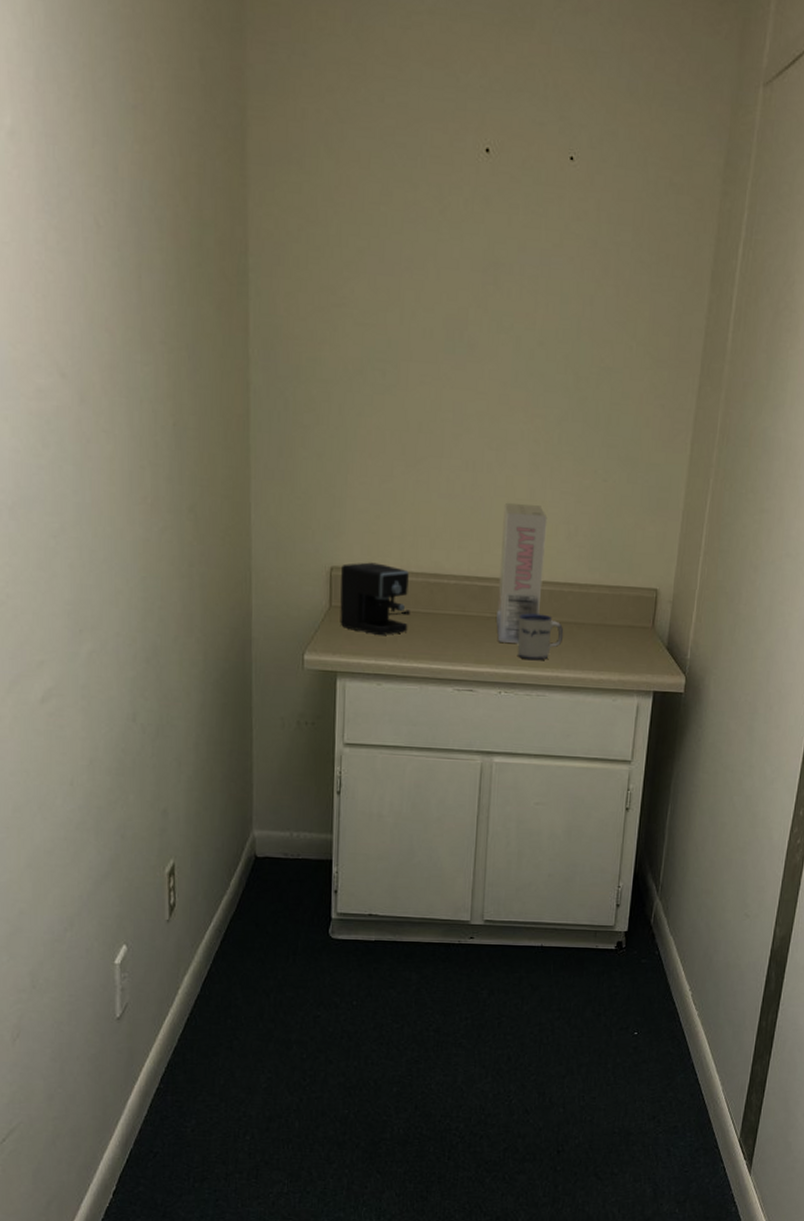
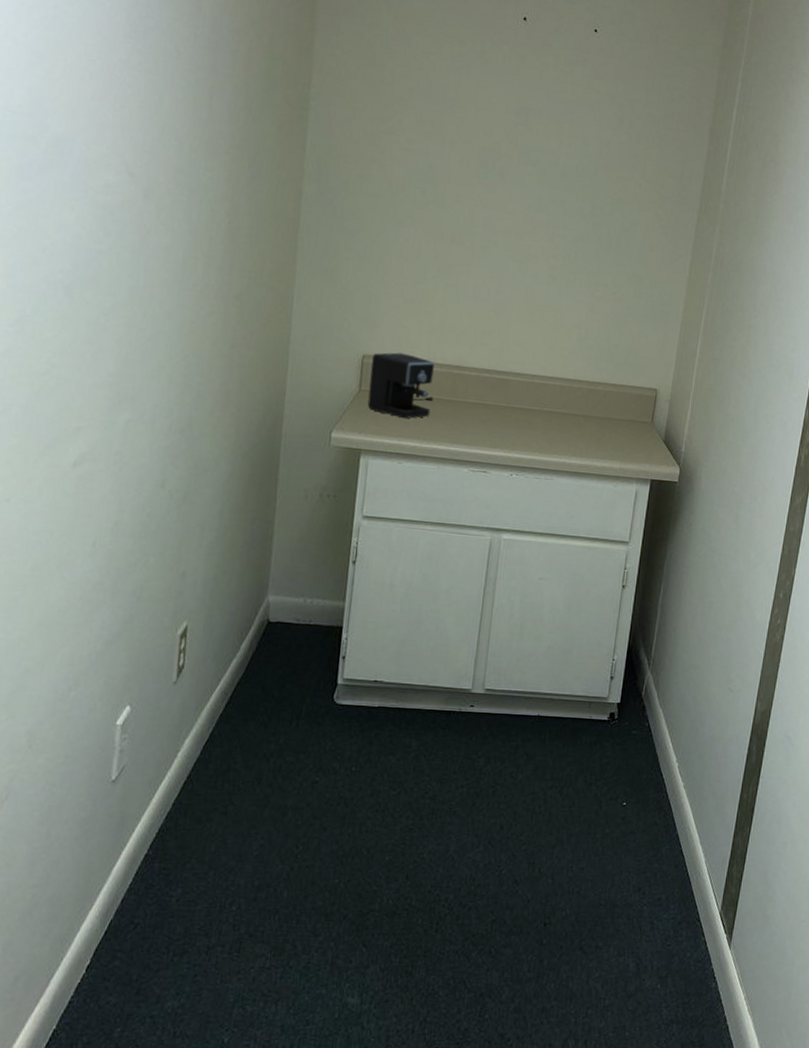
cereal box: present [496,502,548,643] -> none [511,307,562,431]
mug: present [517,613,564,661] -> none [529,404,572,448]

